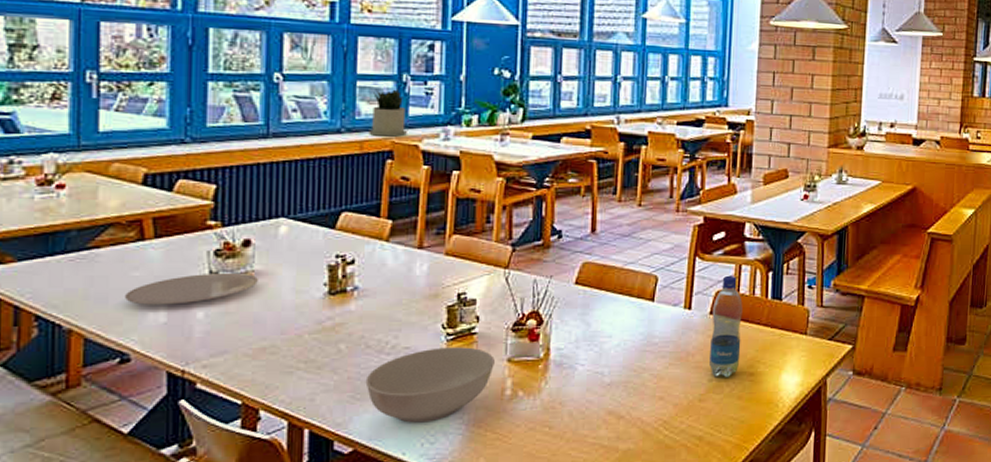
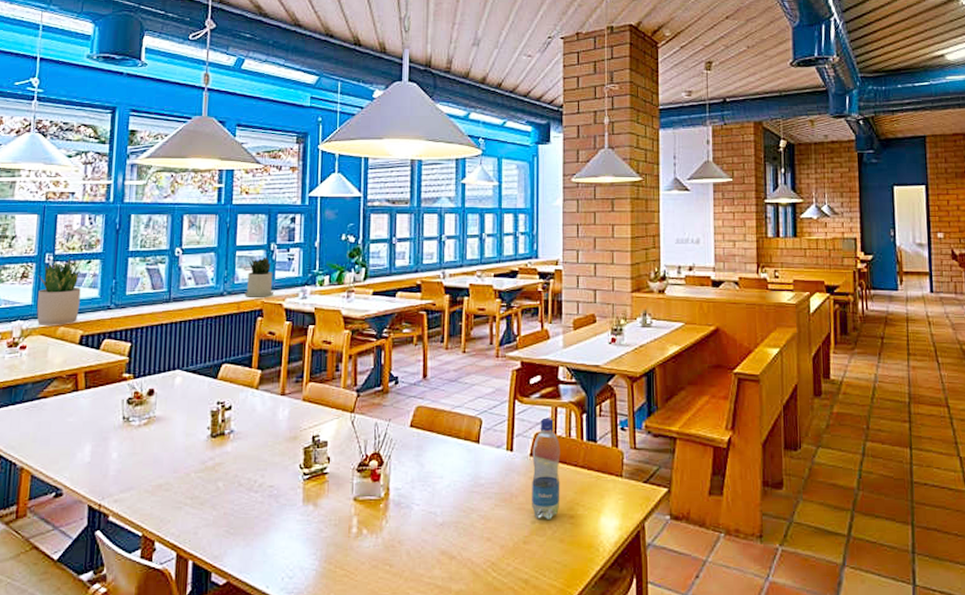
planter: none [75,77,142,161] -> present [37,257,83,325]
plate: present [124,272,258,305] -> none [61,418,158,446]
bowl: present [365,347,495,423] -> none [238,486,343,558]

